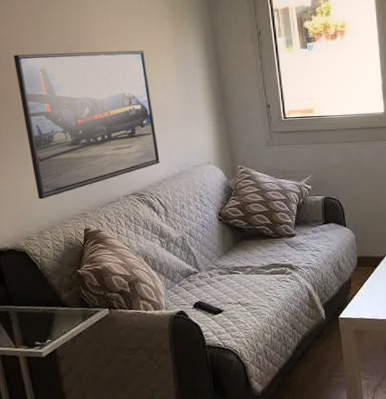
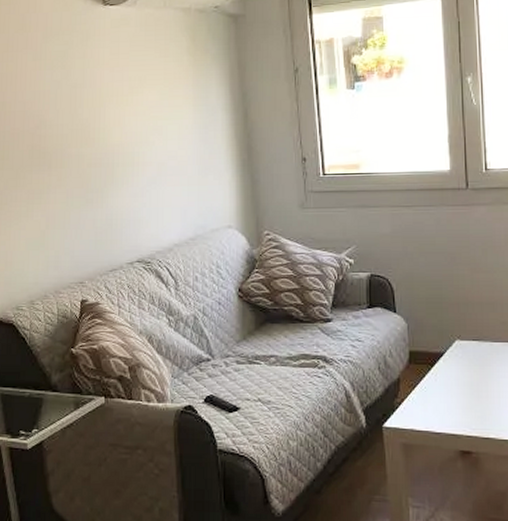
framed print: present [14,50,160,200] -> none [10,89,171,263]

